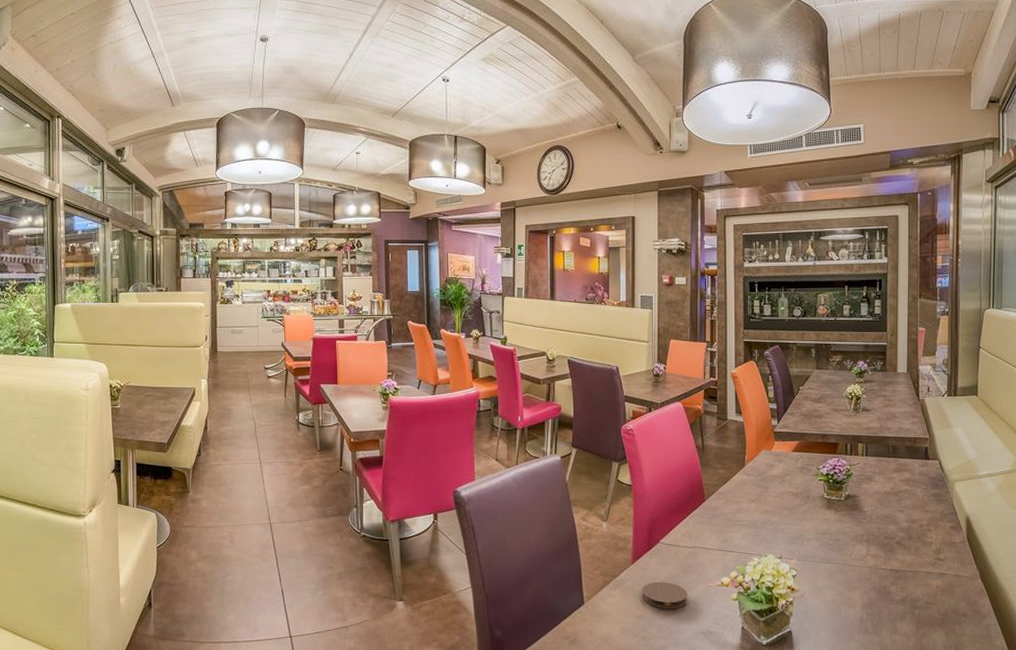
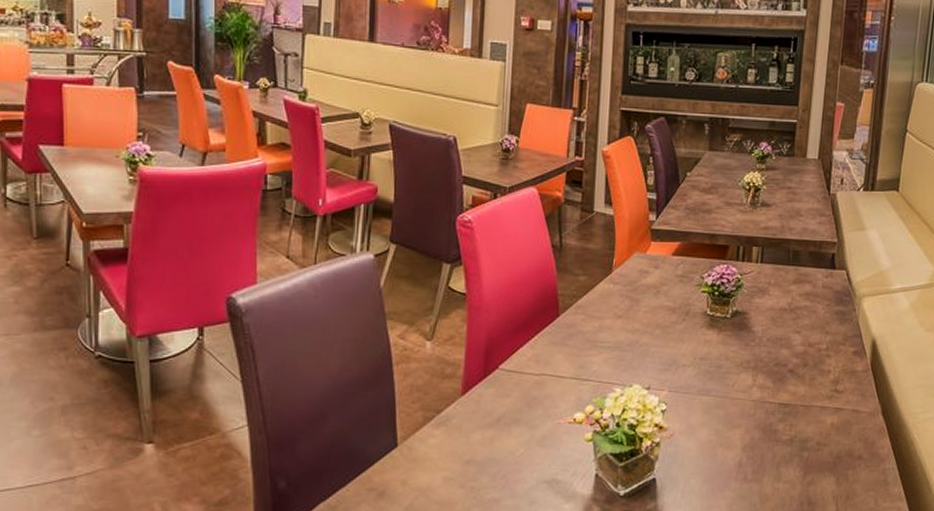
coaster: present [642,581,687,609] -> none [472,418,530,452]

